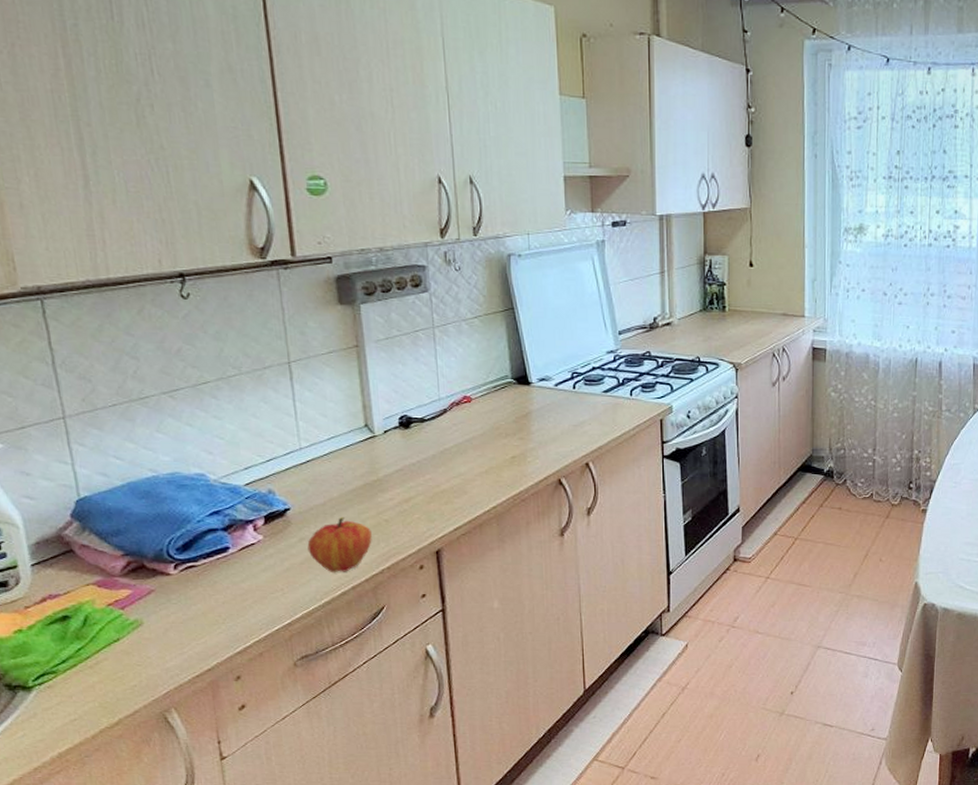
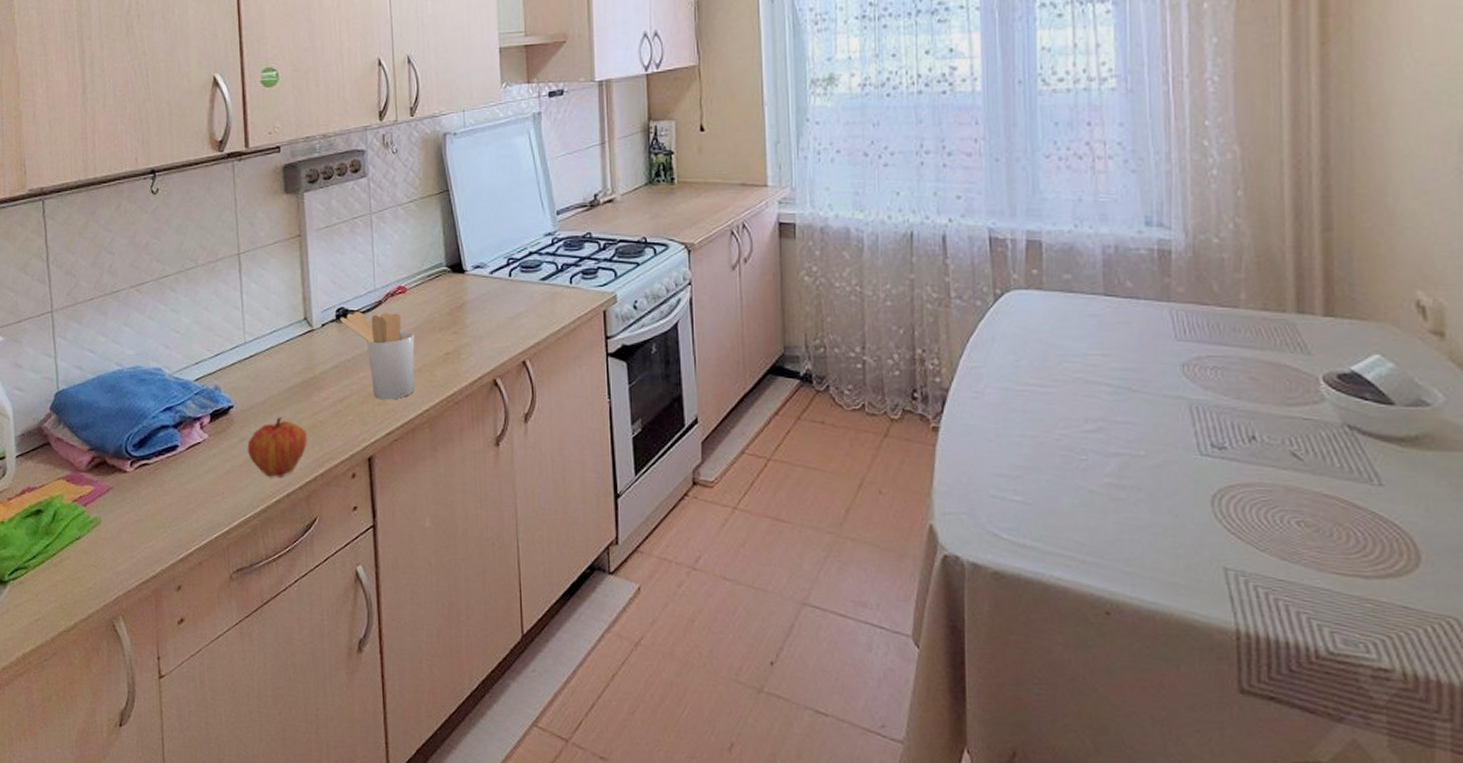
utensil holder: none [403,419,482,499] -> present [340,311,415,400]

